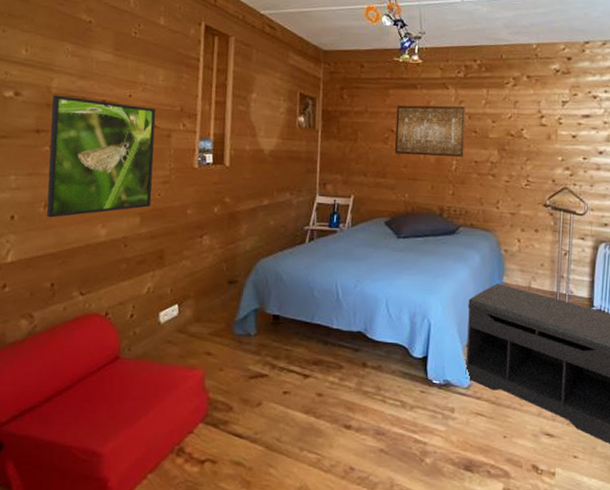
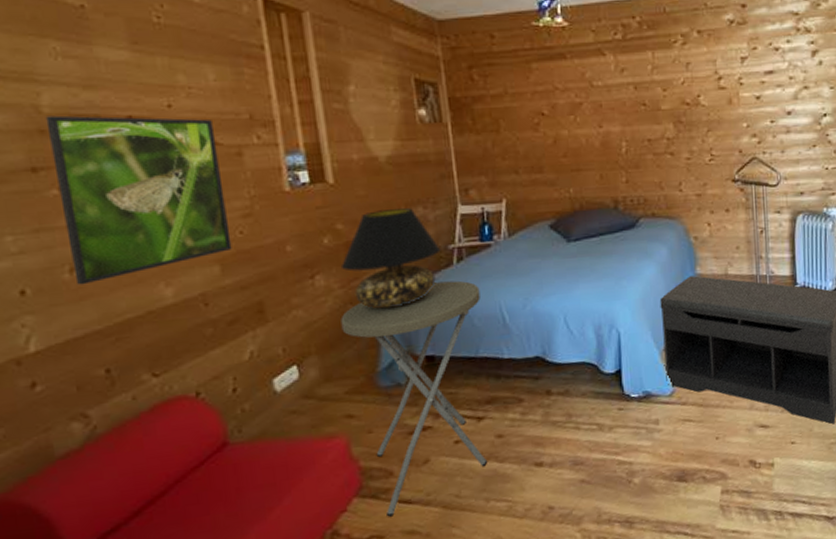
side table: none [215,255,323,446] -> present [340,280,487,517]
table lamp: none [222,191,298,271] -> present [340,208,441,309]
wall art: present [394,105,467,157] -> none [544,75,634,142]

